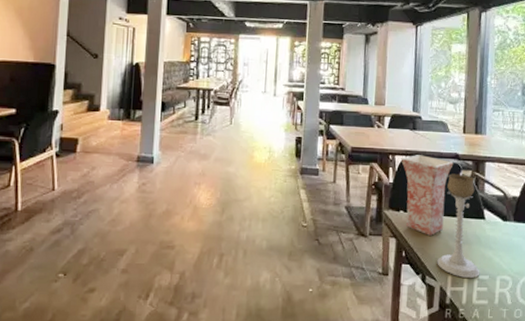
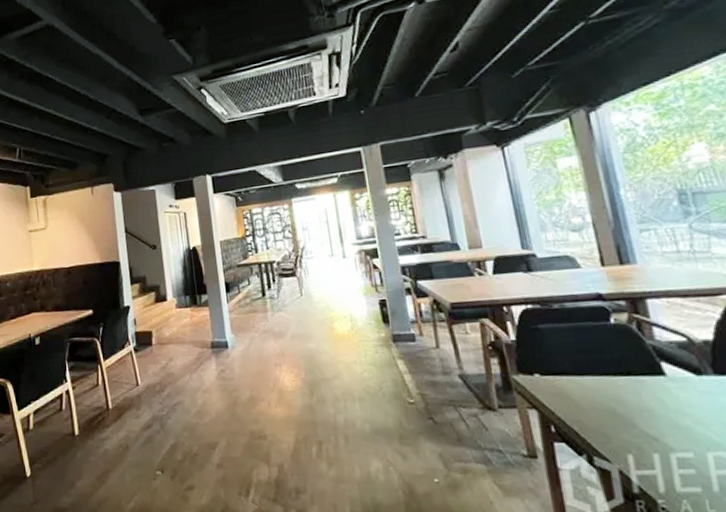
vase: present [400,155,454,236] -> none [519,301,603,403]
candle holder: present [437,173,480,279] -> none [593,319,678,458]

